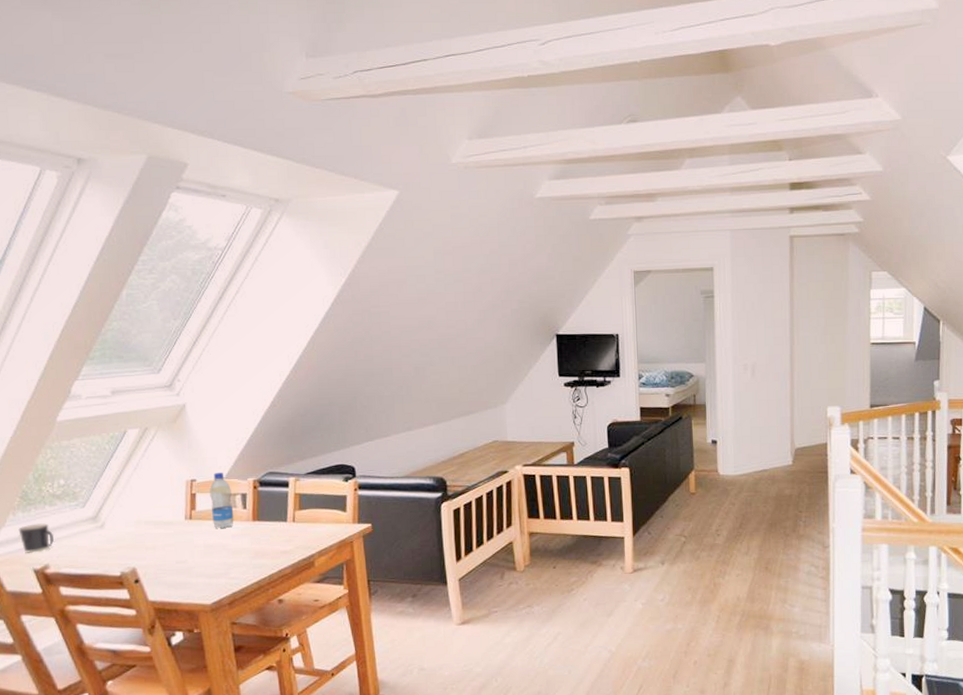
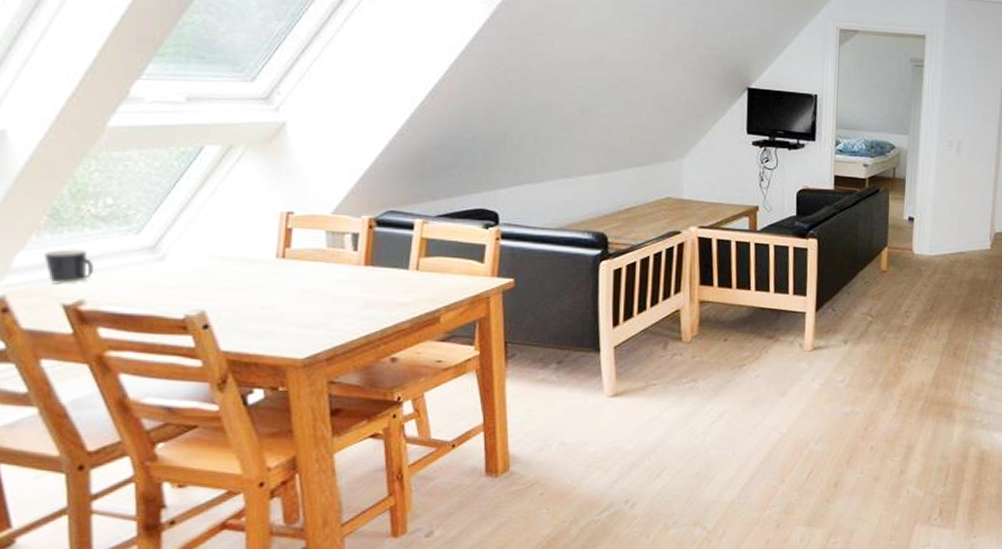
bottle: present [209,473,234,529] -> none [311,206,341,272]

